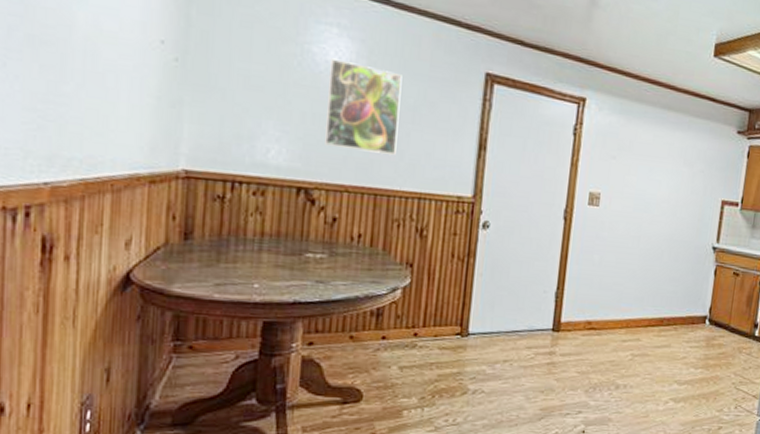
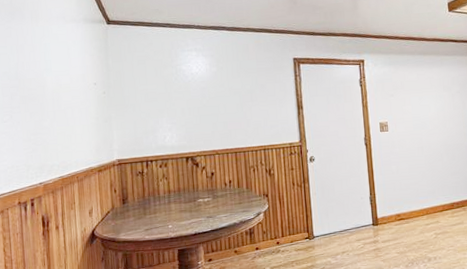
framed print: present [325,58,402,156] -> none [194,71,244,127]

